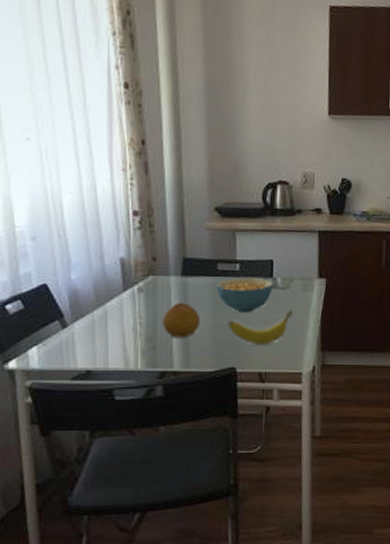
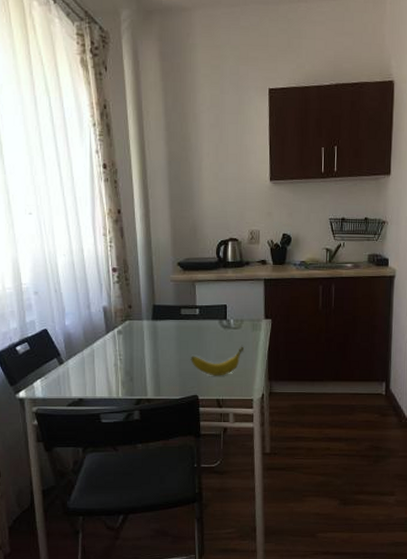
fruit: present [163,302,201,338] -> none [138,341,168,371]
cereal bowl: present [216,277,273,313] -> none [180,320,227,350]

